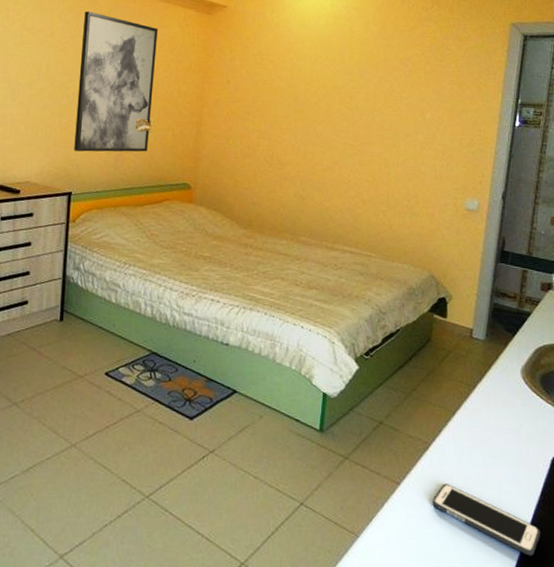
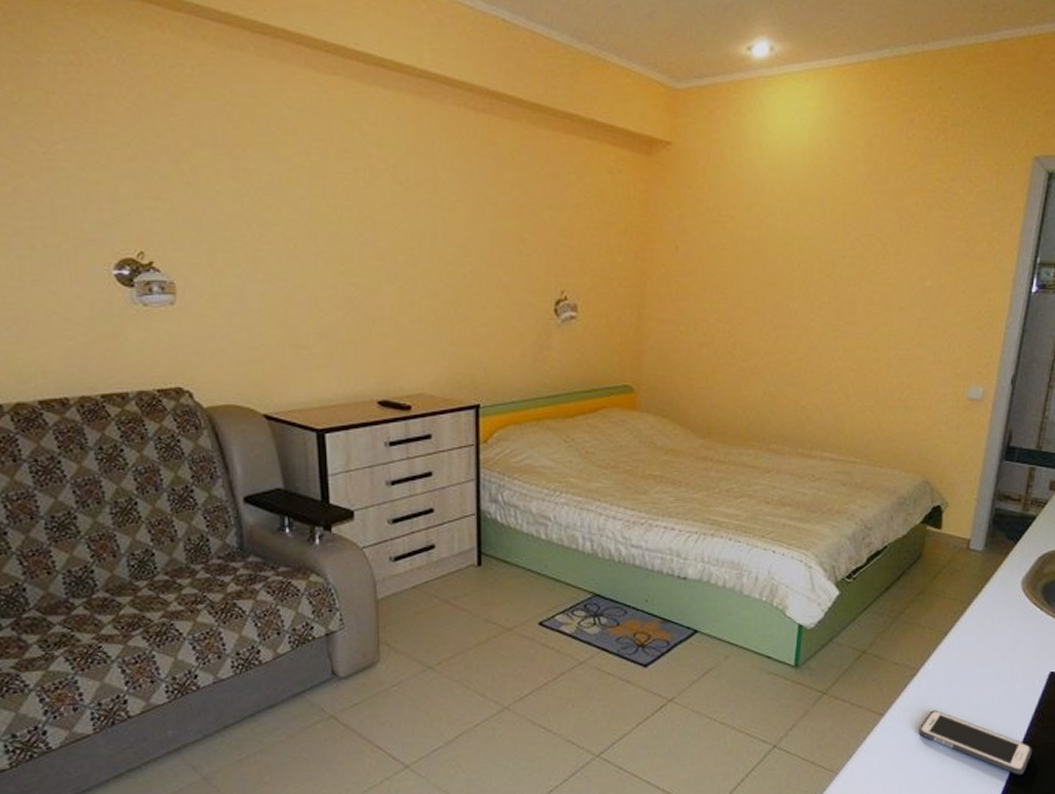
wall art: present [74,11,159,152] -> none [477,155,581,351]

